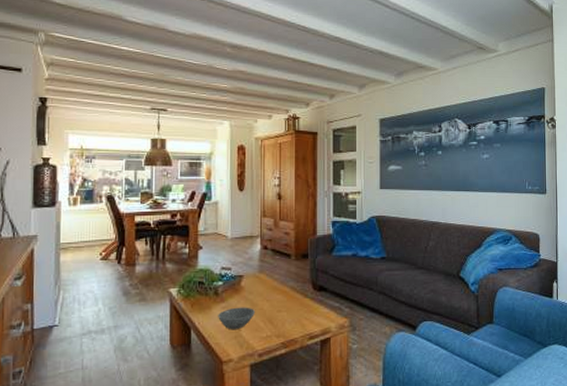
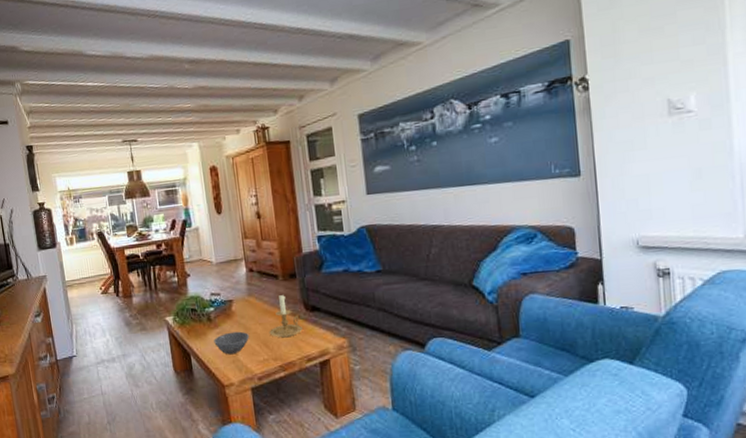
candle holder: none [275,273,308,316] -> present [269,294,303,338]

